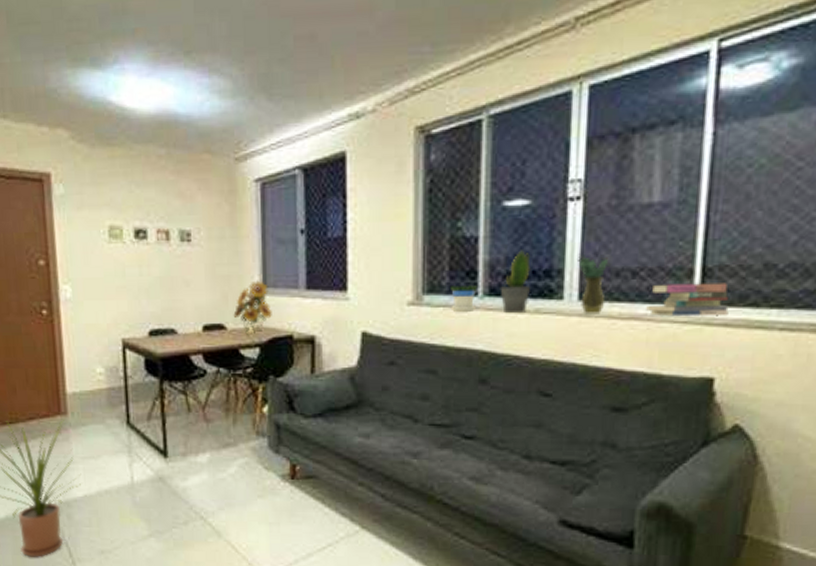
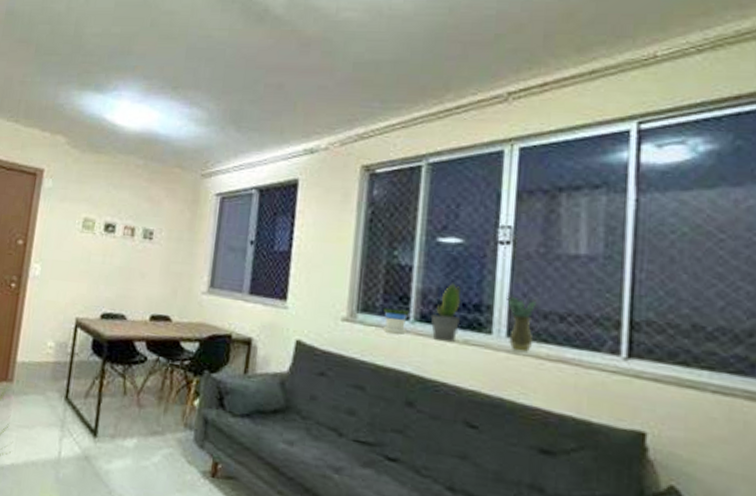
flower bouquet: present [233,280,272,333] -> none [179,280,215,329]
books: present [646,283,729,317] -> none [574,330,658,372]

